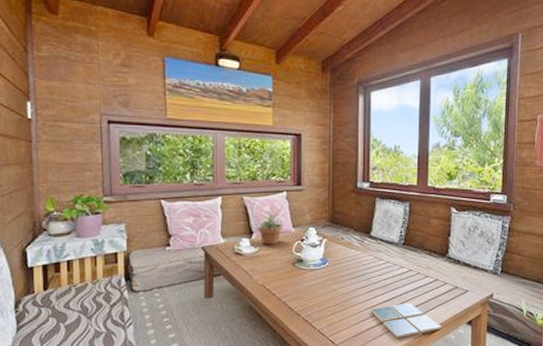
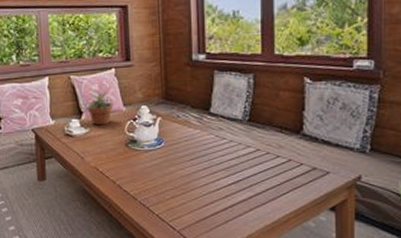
drink coaster: present [371,303,442,339] -> none [214,186,299,226]

